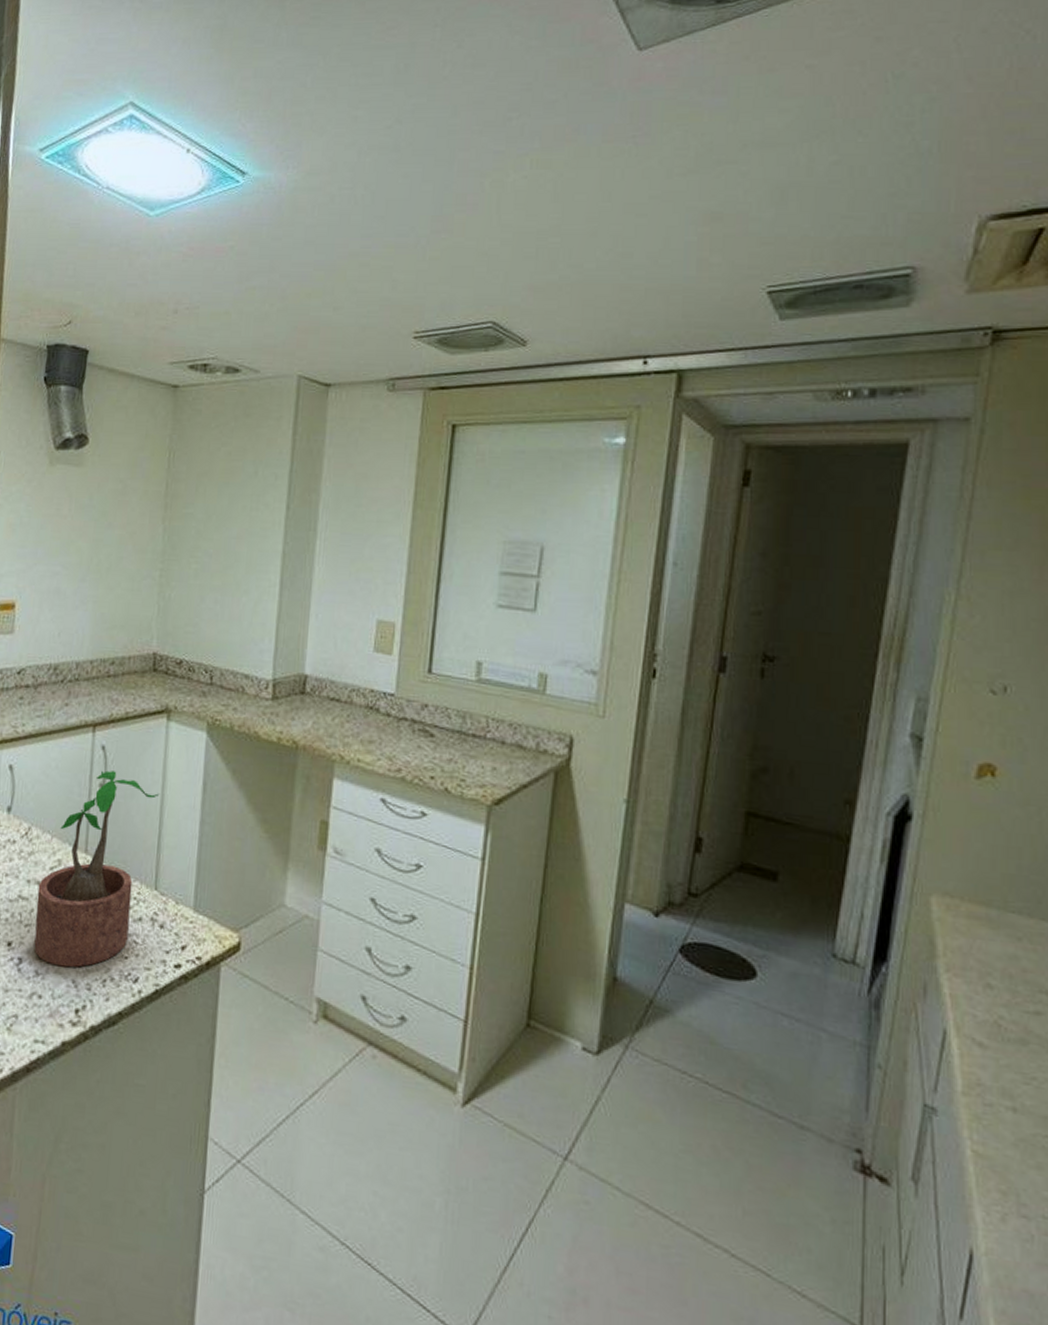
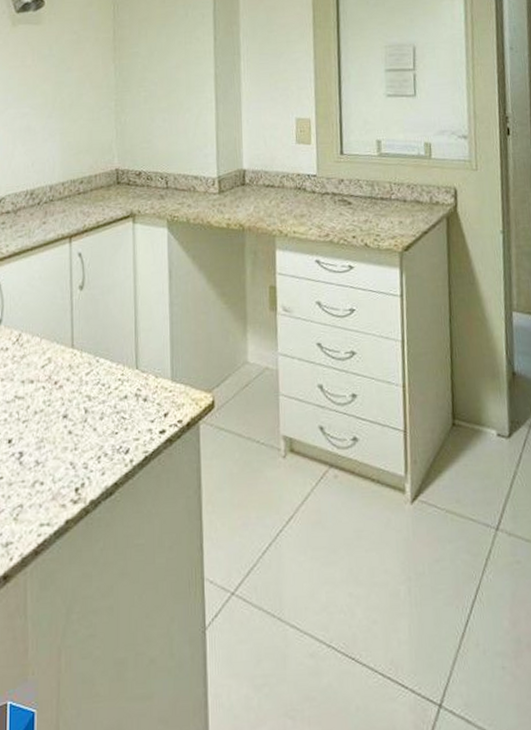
potted plant: present [34,770,160,967] -> none [32,273,133,453]

